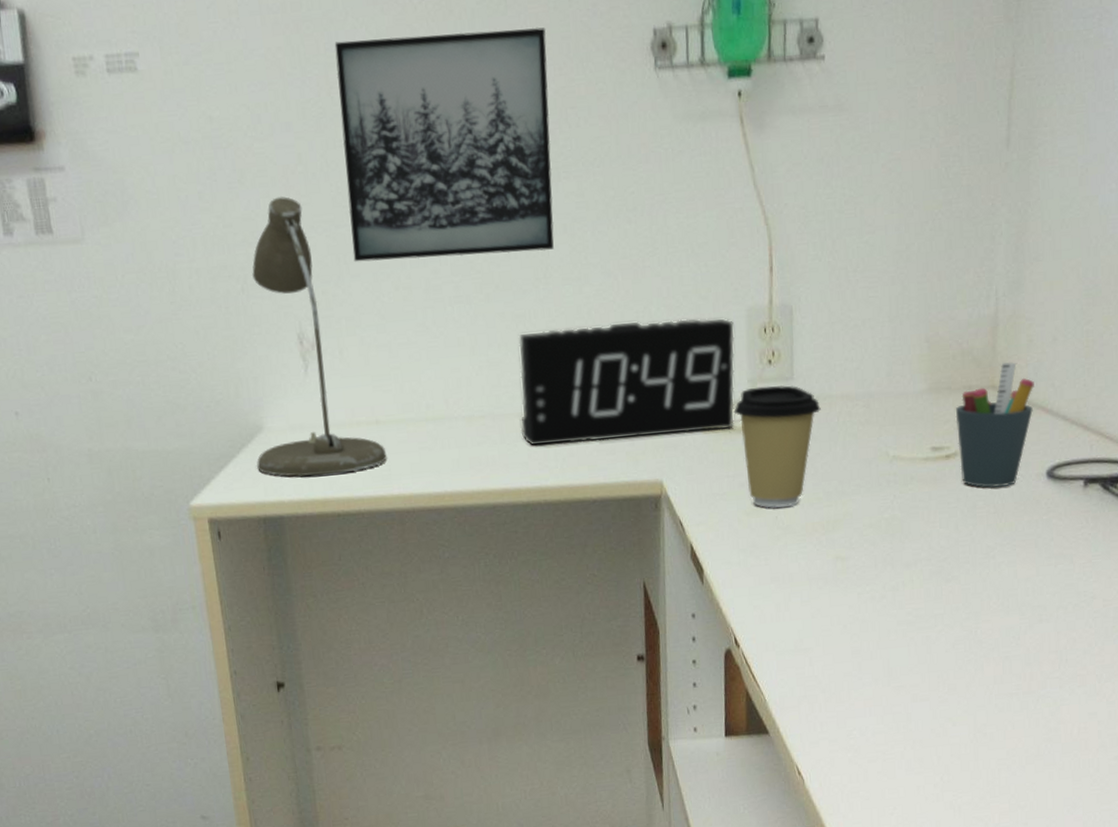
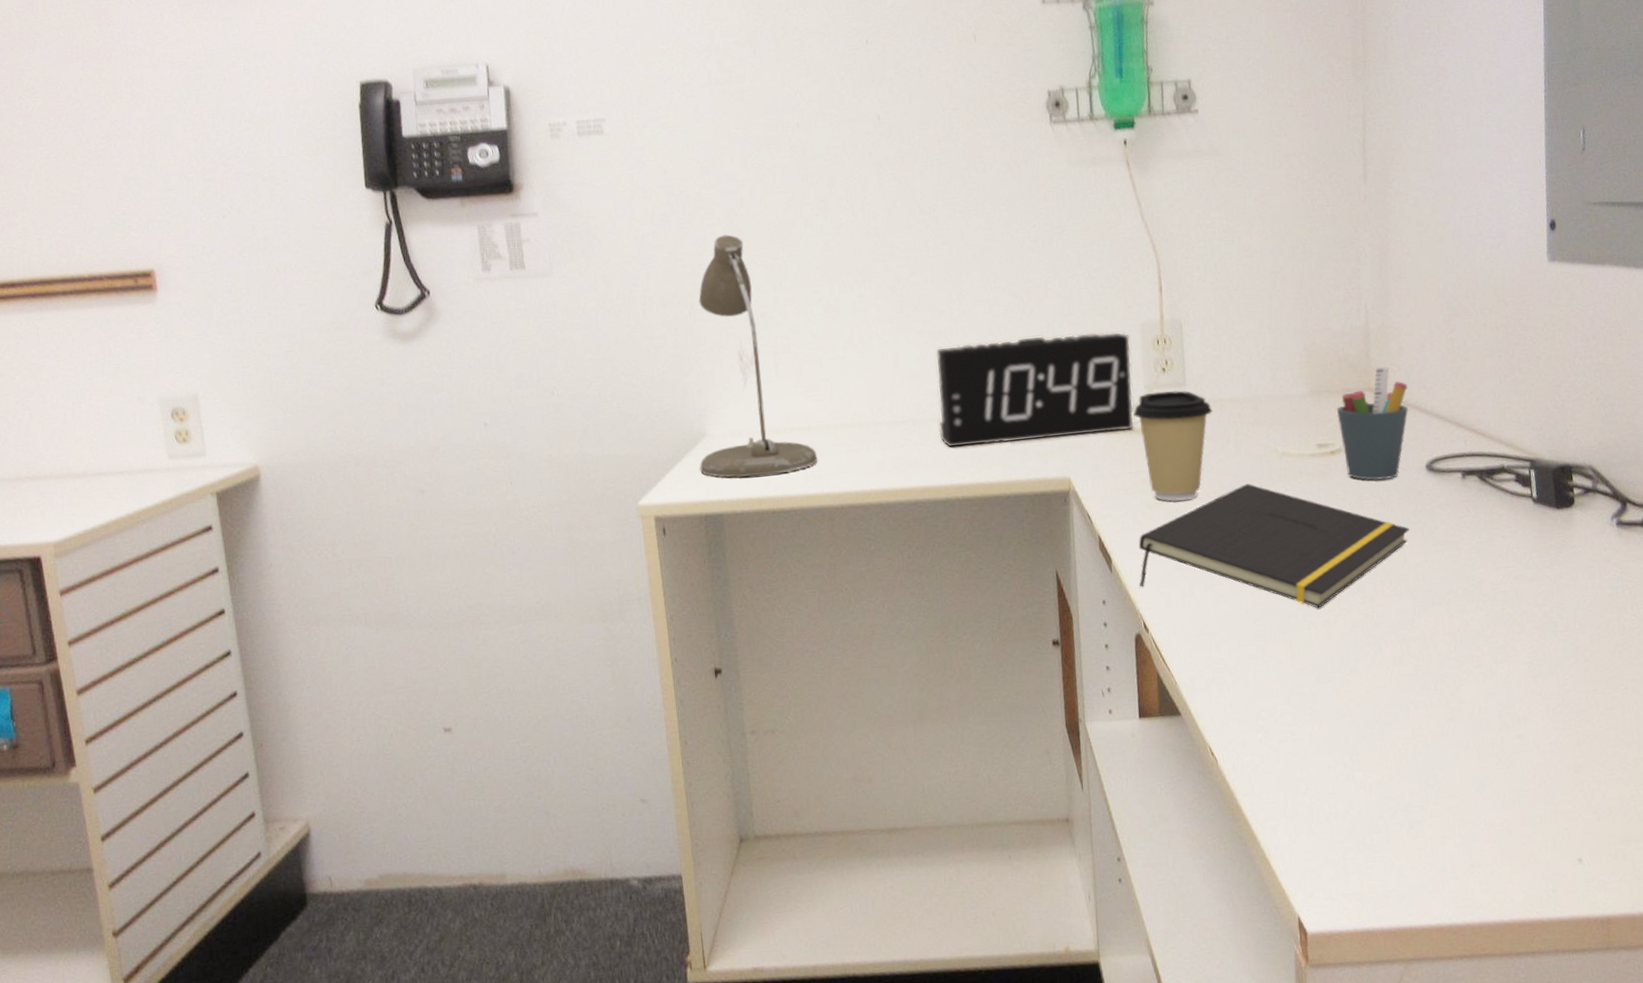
wall art: present [334,27,554,262] -> none [773,92,966,289]
notepad: none [732,489,1023,624] -> present [1138,483,1410,609]

